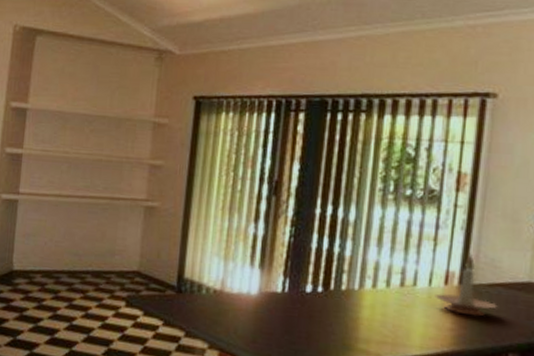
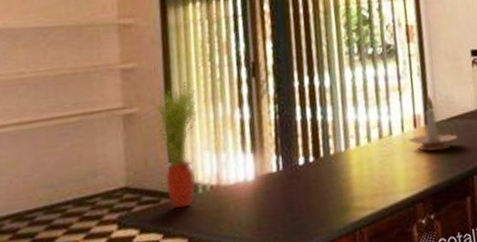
potted plant: none [170,186,215,303] -> present [149,81,197,208]

